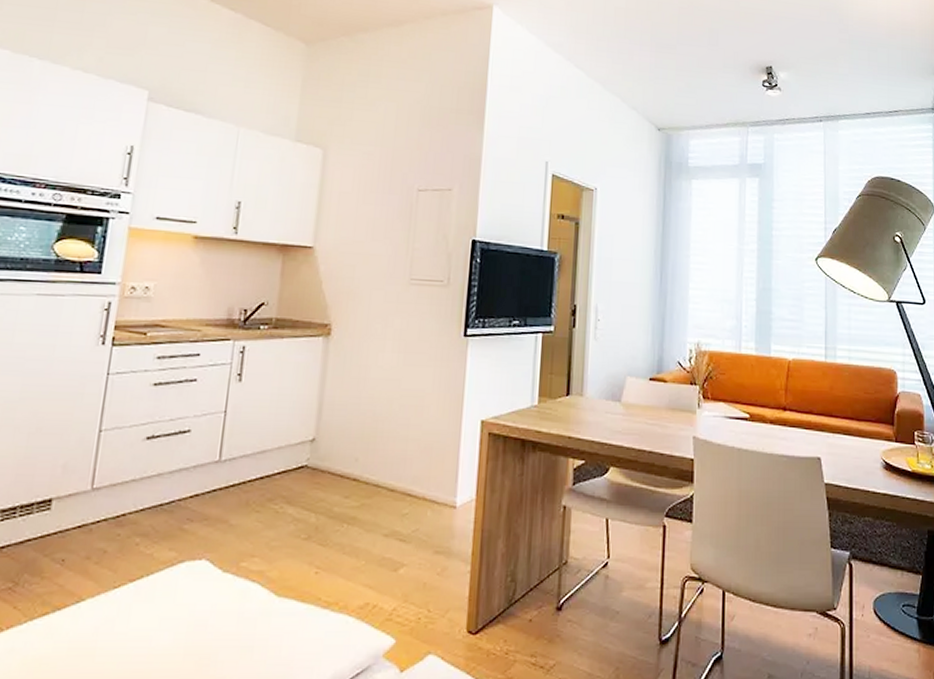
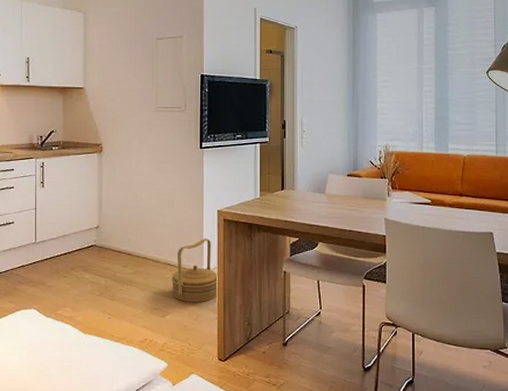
basket: none [411,459,476,549] -> present [172,238,219,302]

